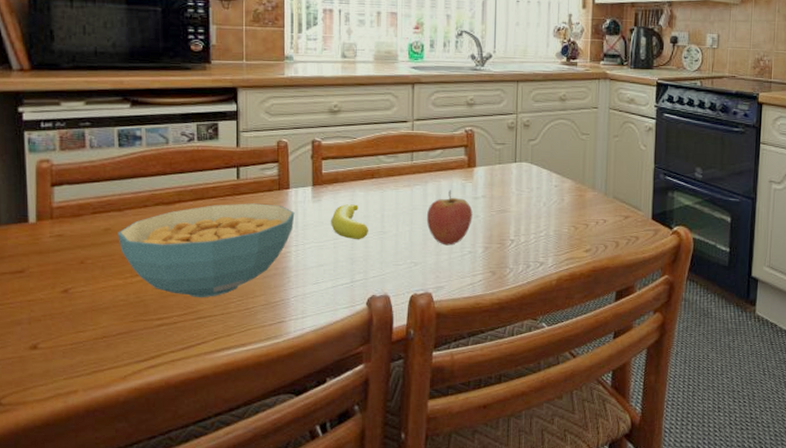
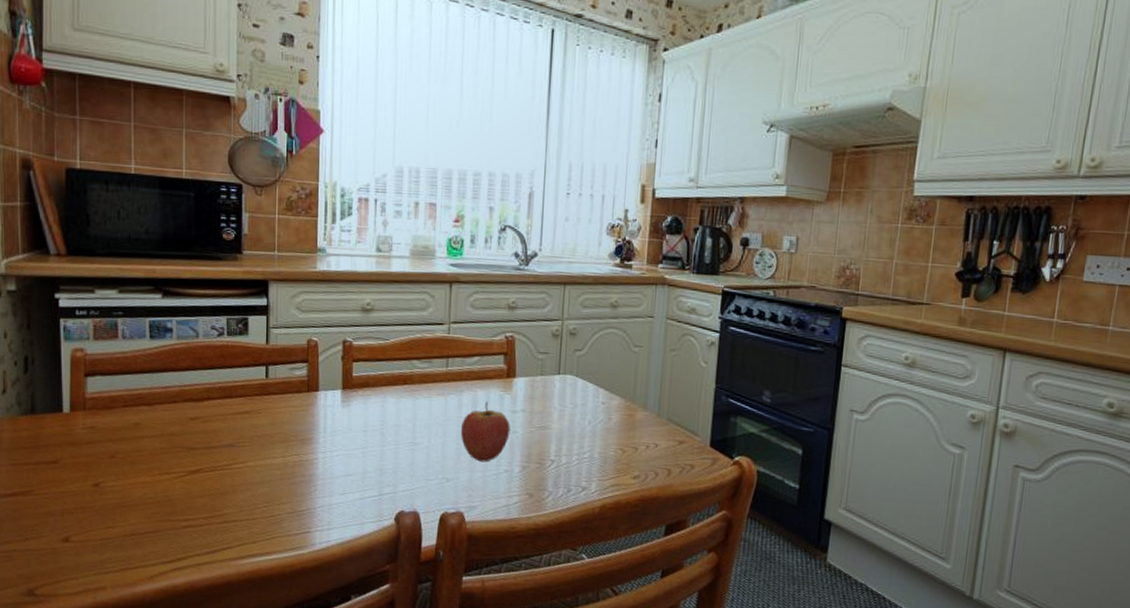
cereal bowl: present [118,203,295,298] -> none [147,404,323,502]
banana: present [331,204,368,240] -> none [360,411,399,451]

